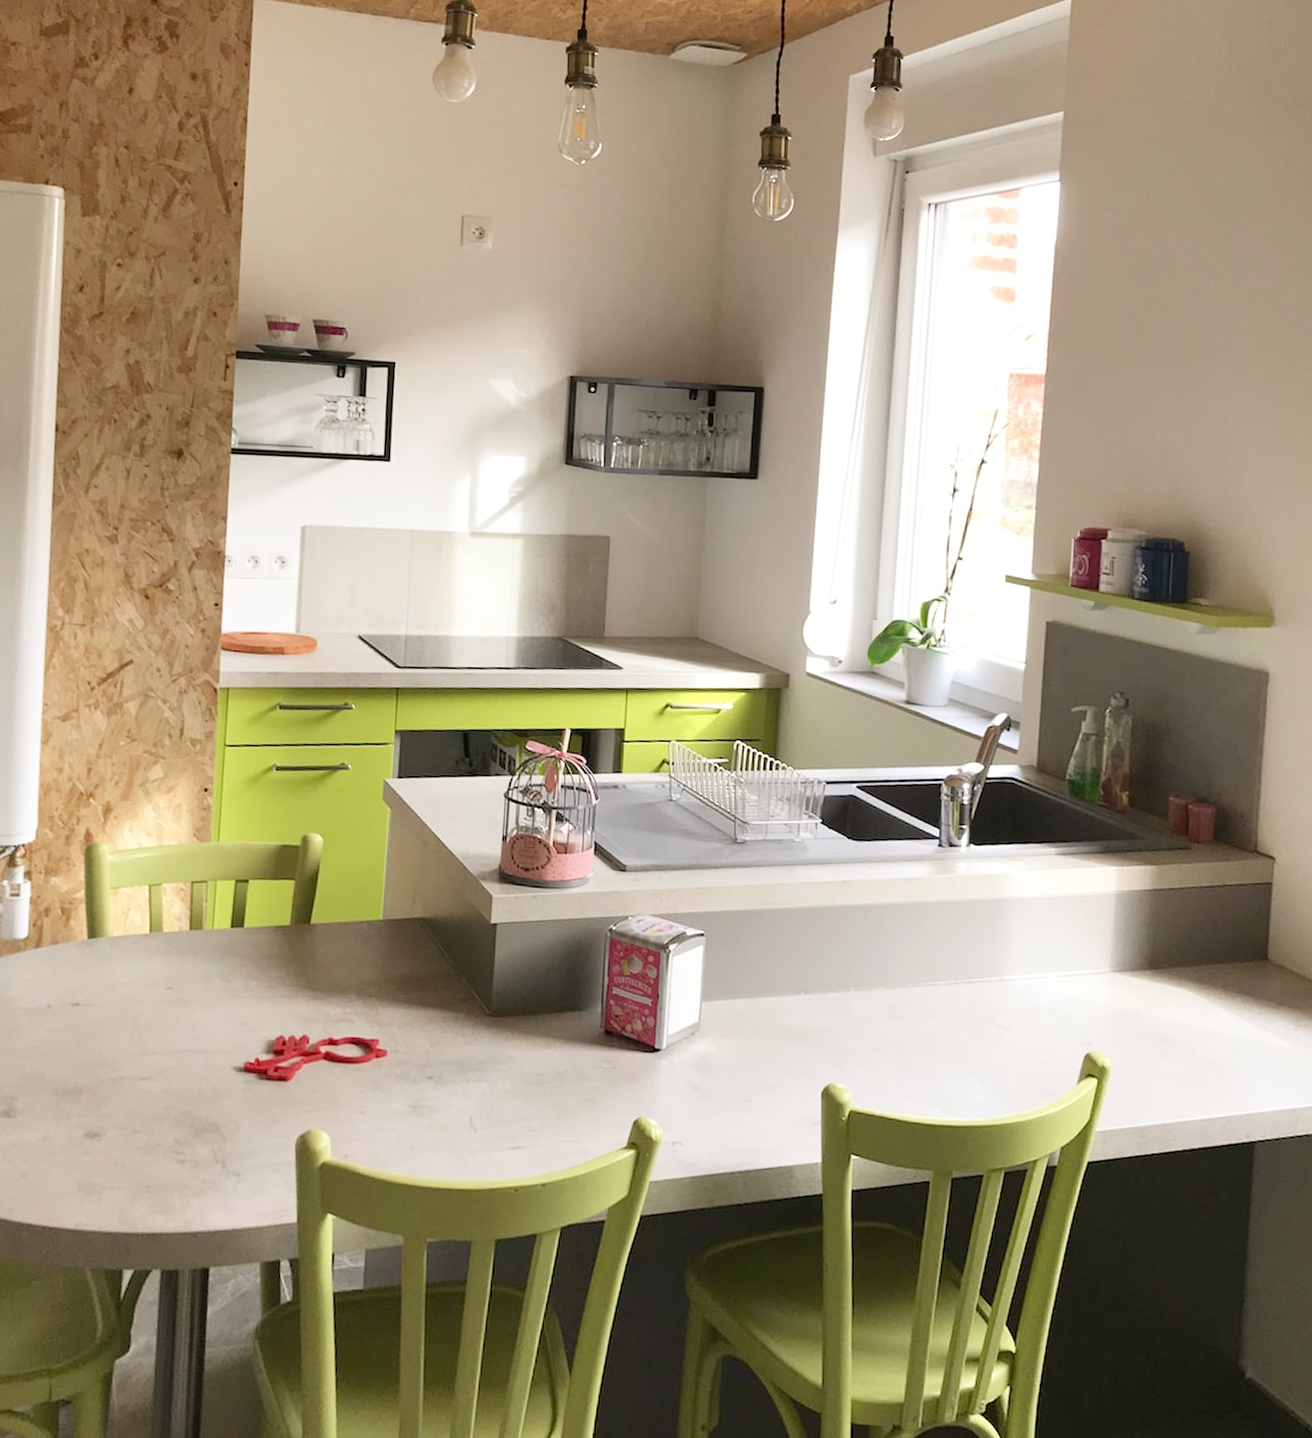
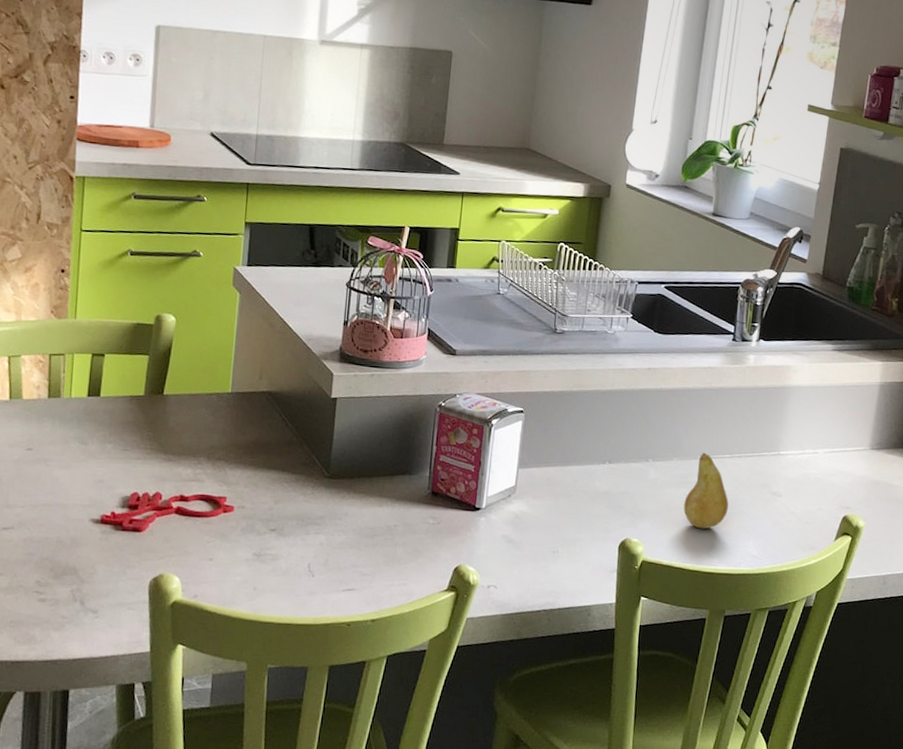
fruit: none [895,979,947,1072] -> present [683,452,729,529]

